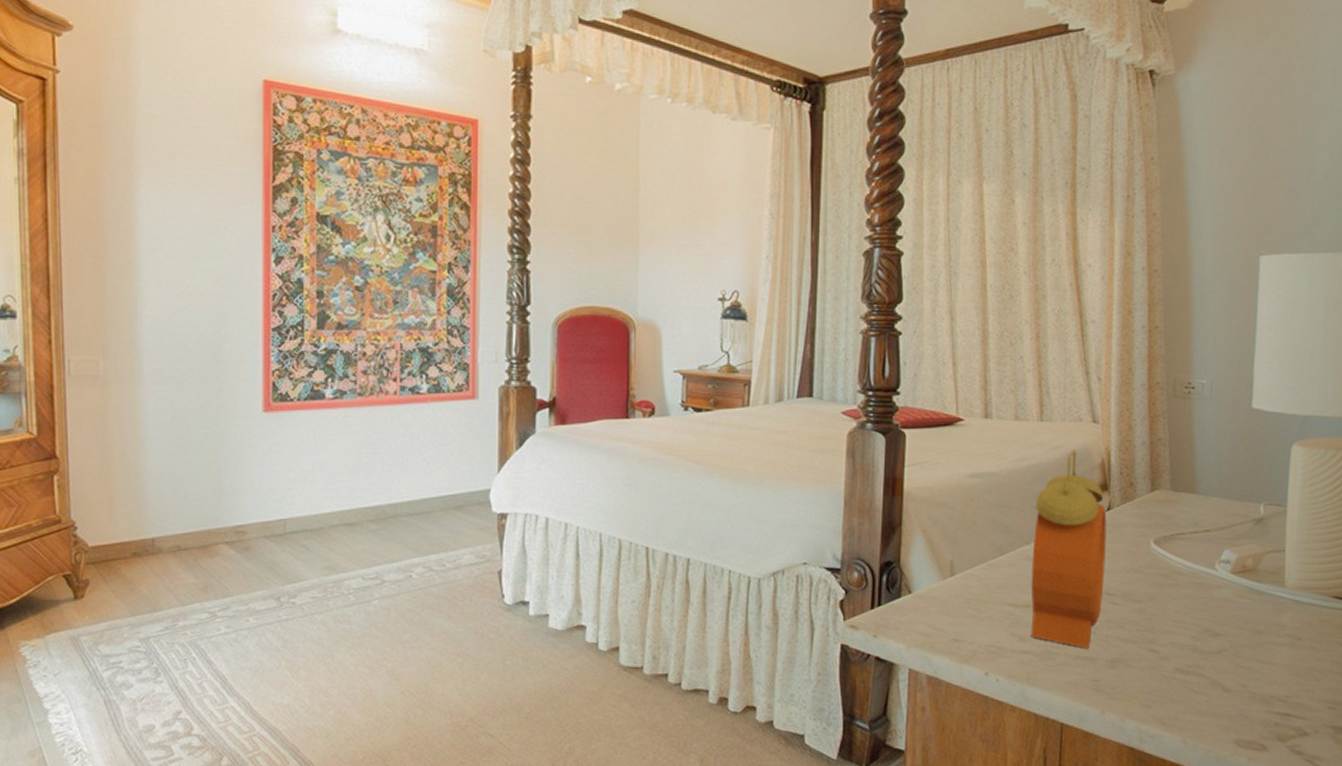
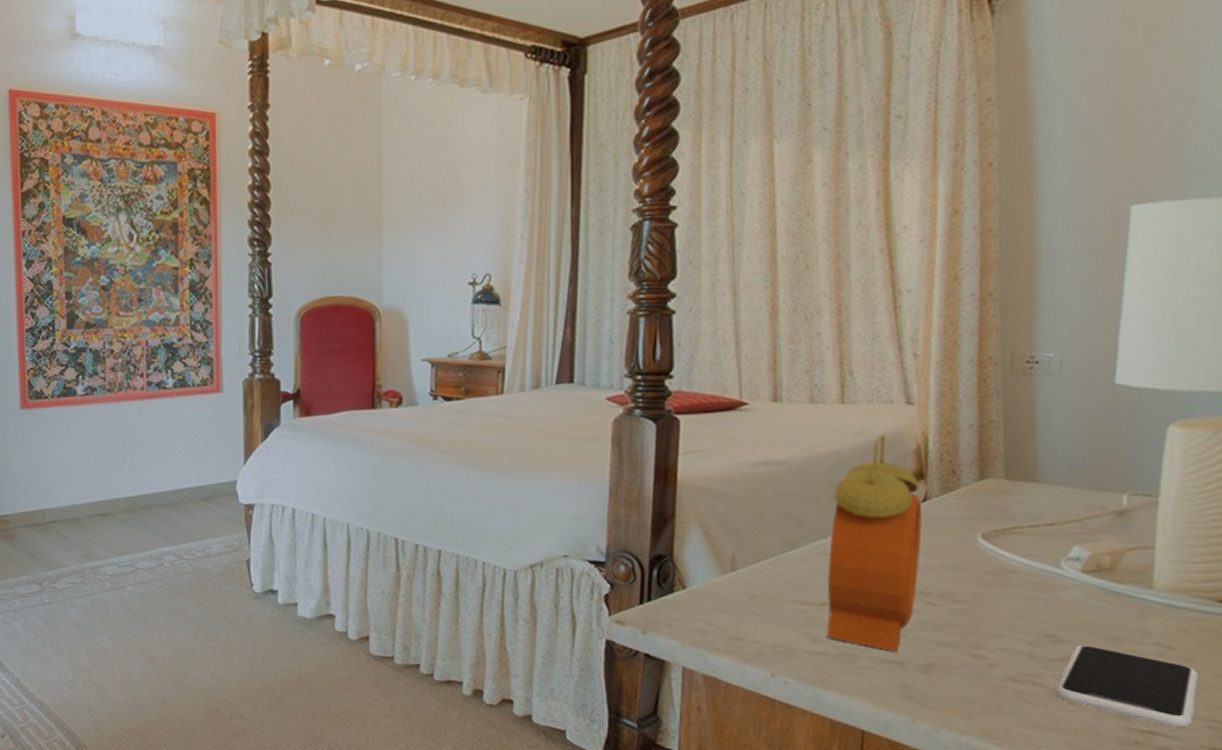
smartphone: none [1213,638,1321,709] -> present [1054,645,1199,727]

